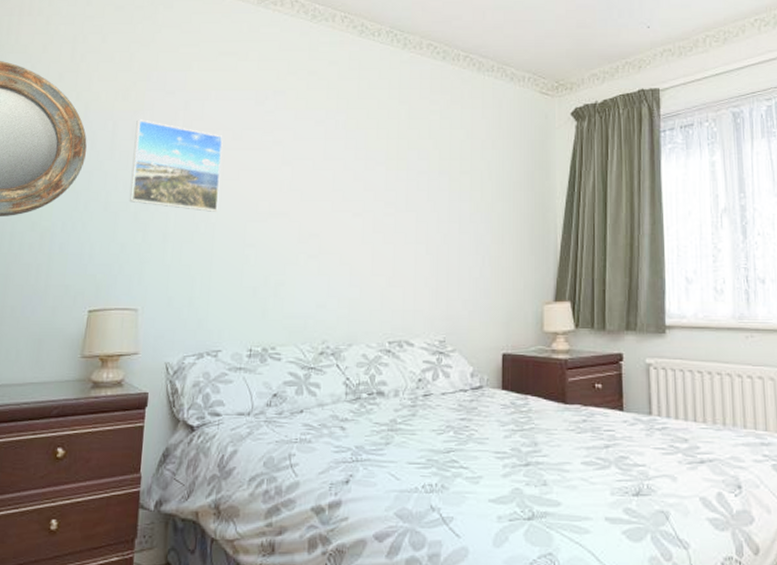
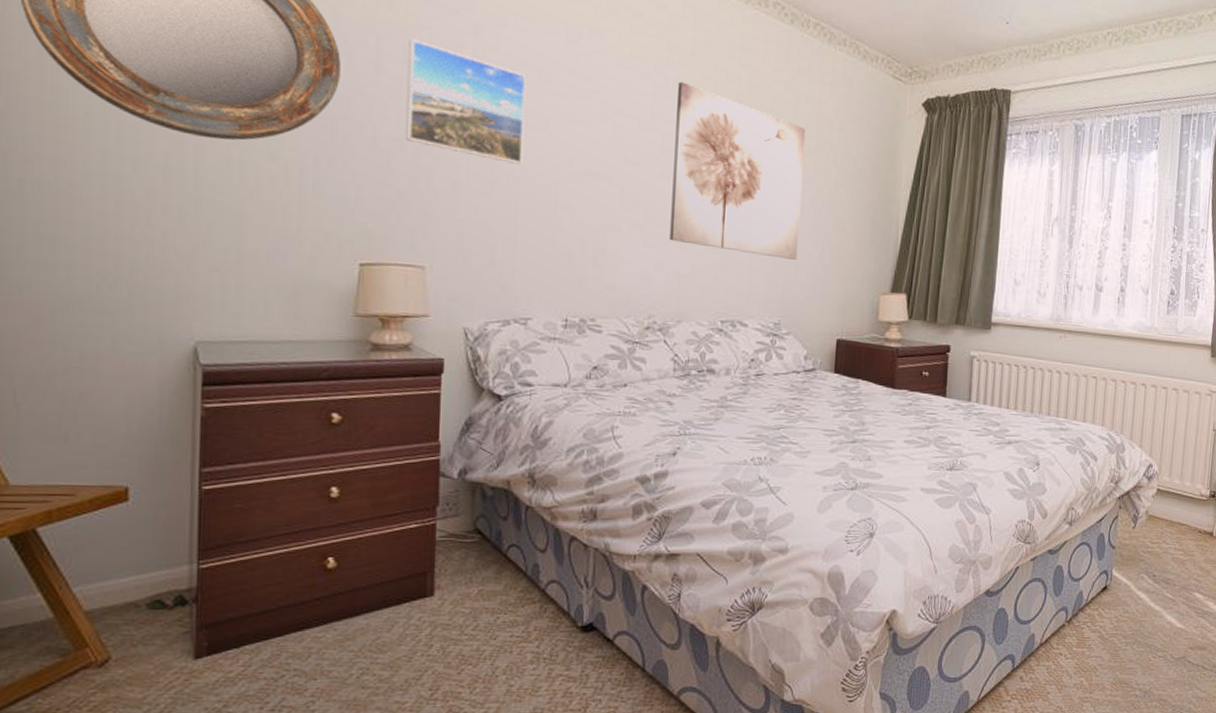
wall art: none [340,124,461,276] -> present [669,81,806,260]

